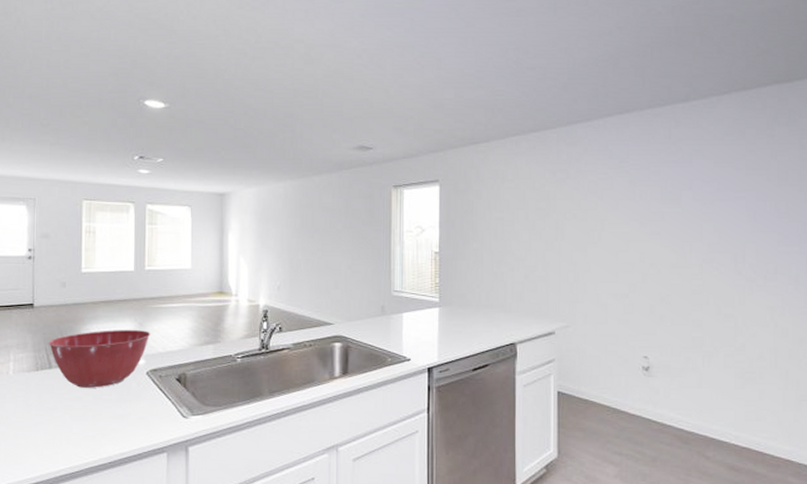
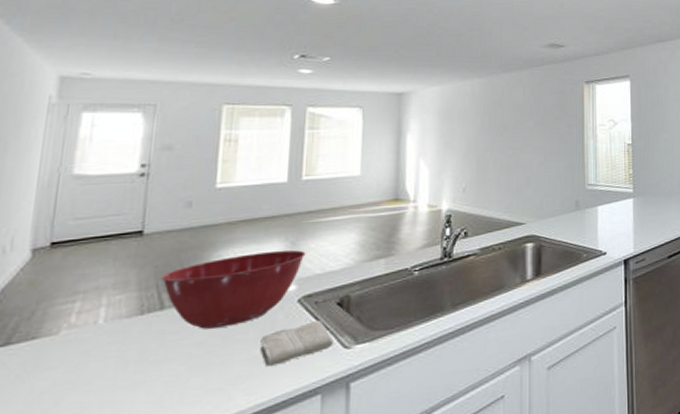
washcloth: none [120,392,175,424] -> present [260,321,334,366]

